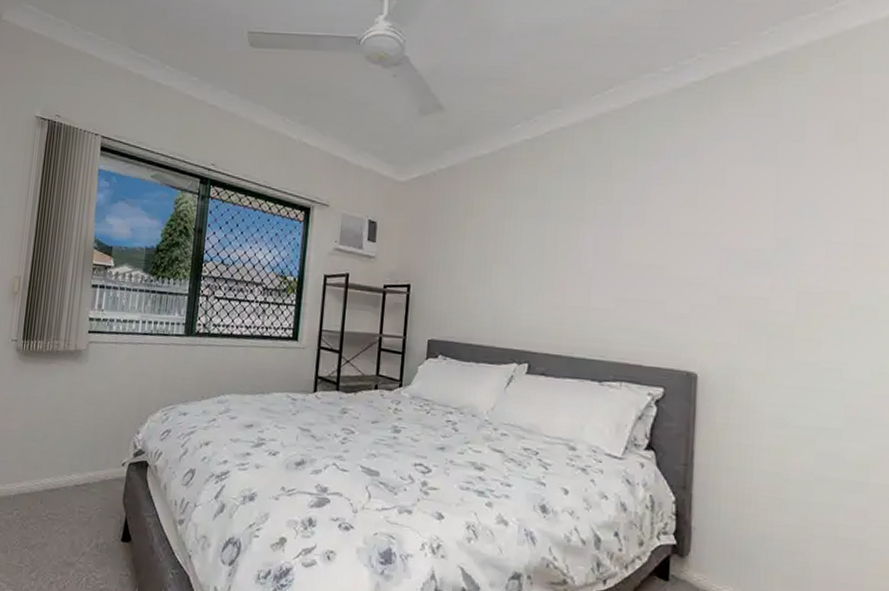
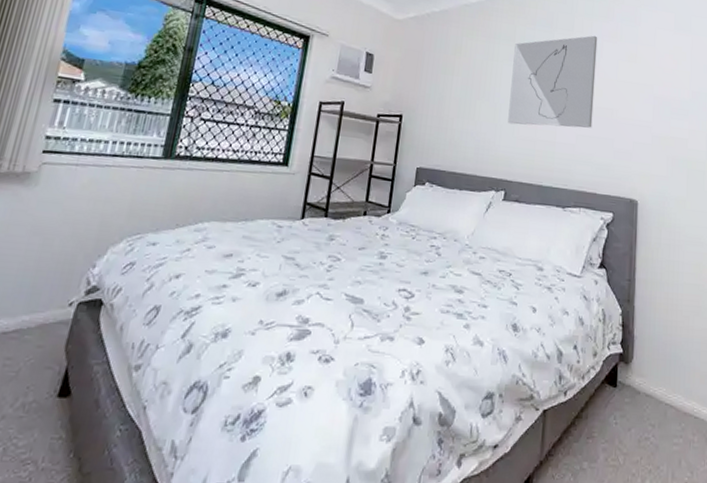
wall art: none [530,178,644,290] -> present [508,35,598,128]

